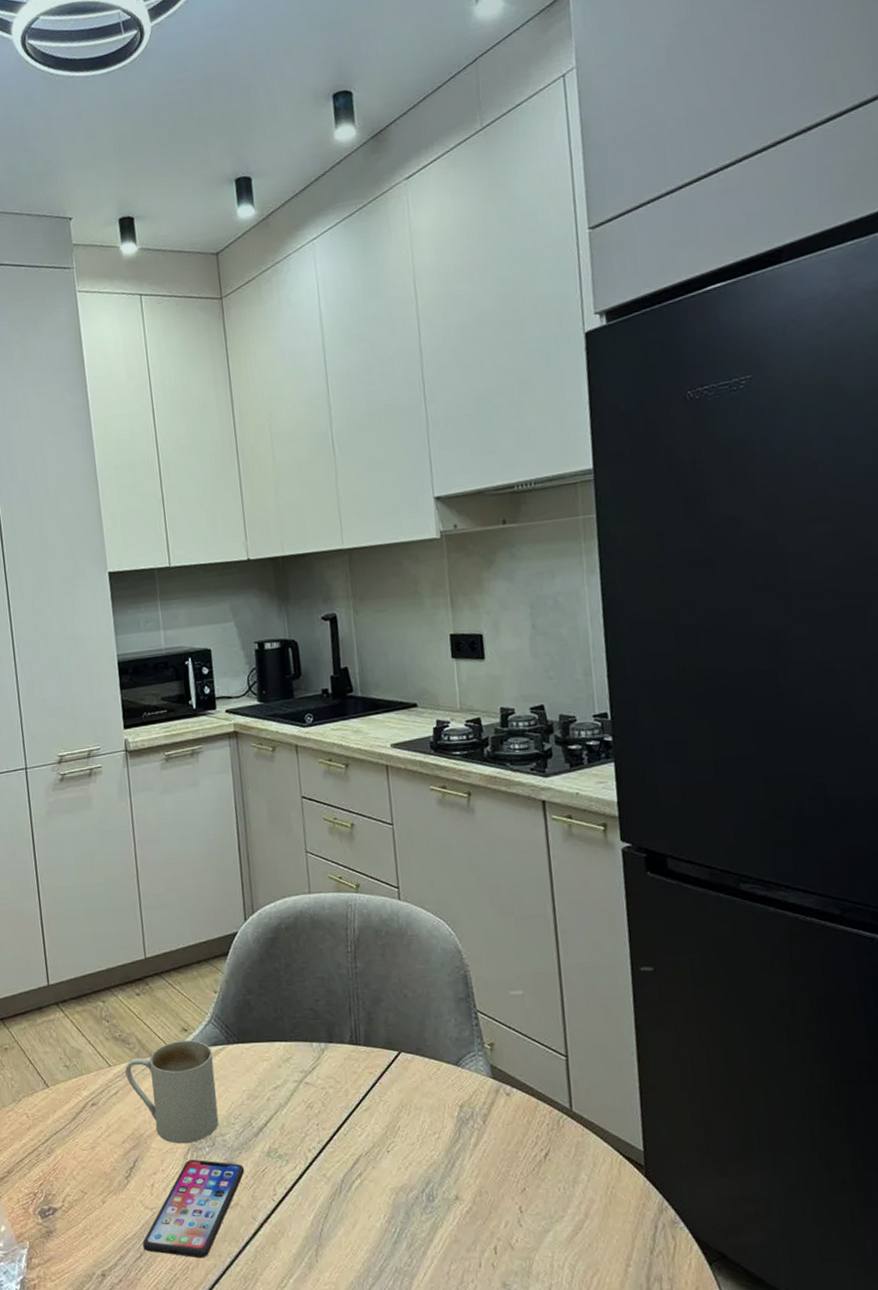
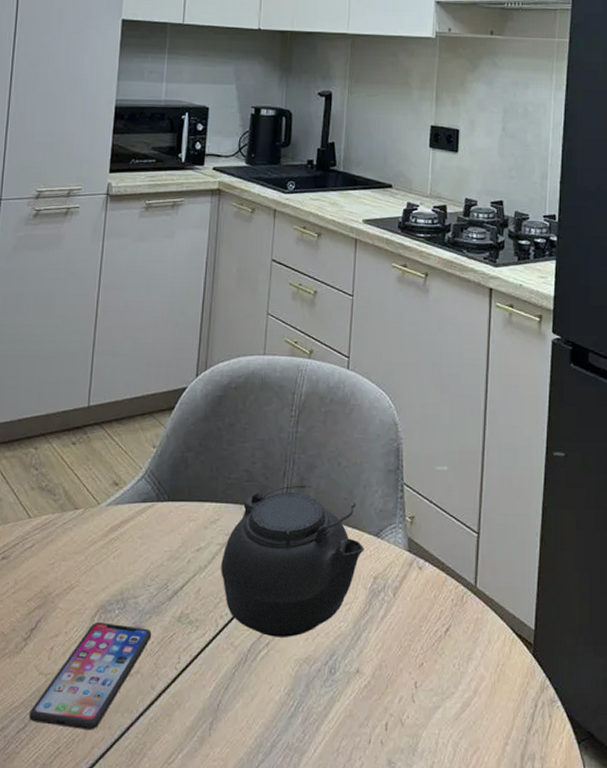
mug: present [125,1040,219,1144] -> none [45,494,141,605]
teapot: none [300,1018,445,1168] -> present [221,485,364,637]

